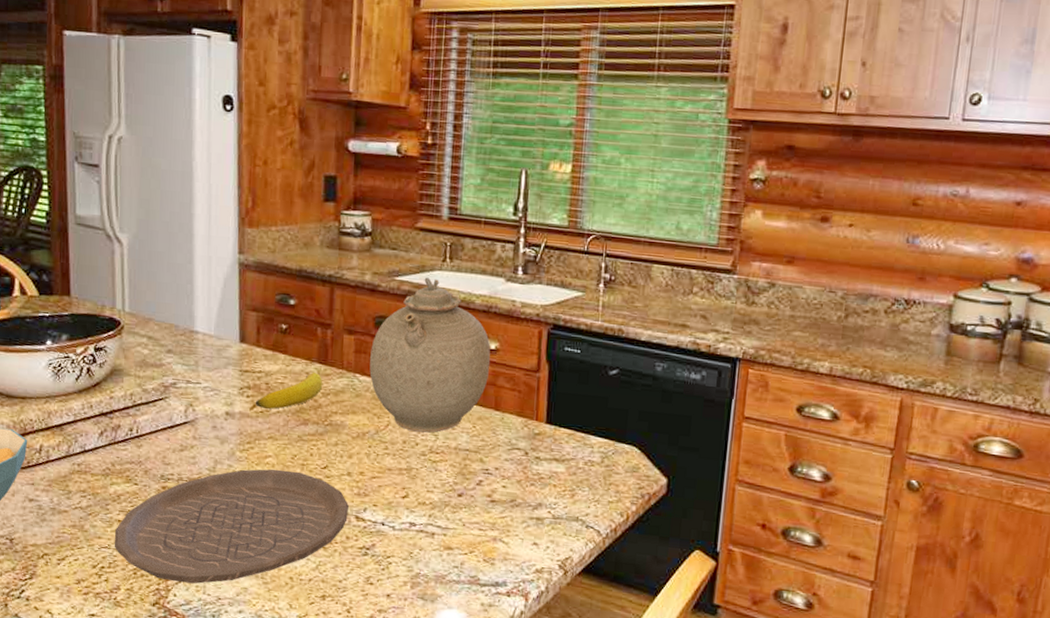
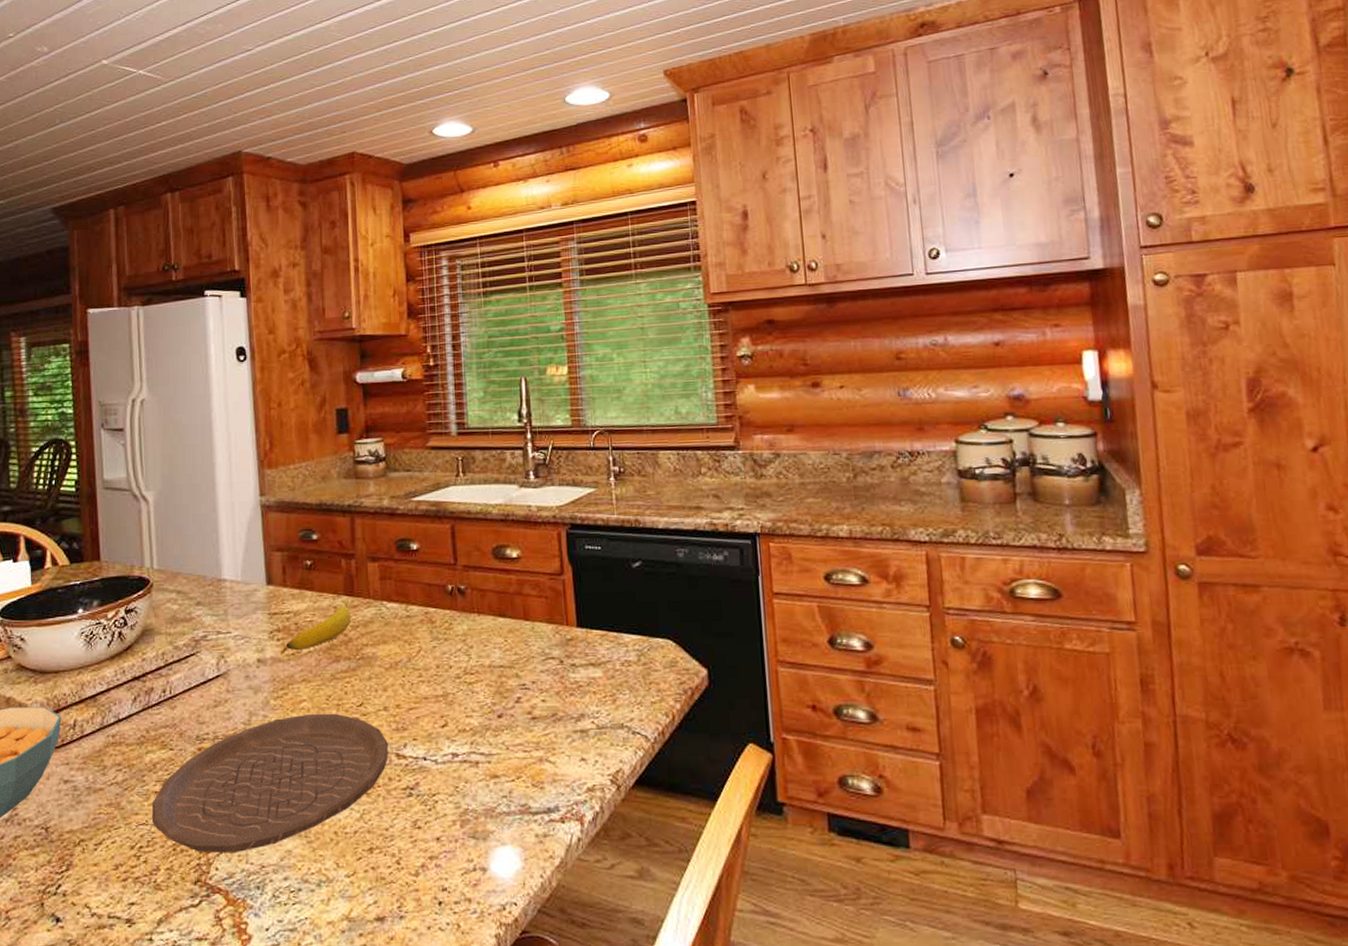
teapot: present [369,277,491,433] -> none [395,494,514,654]

